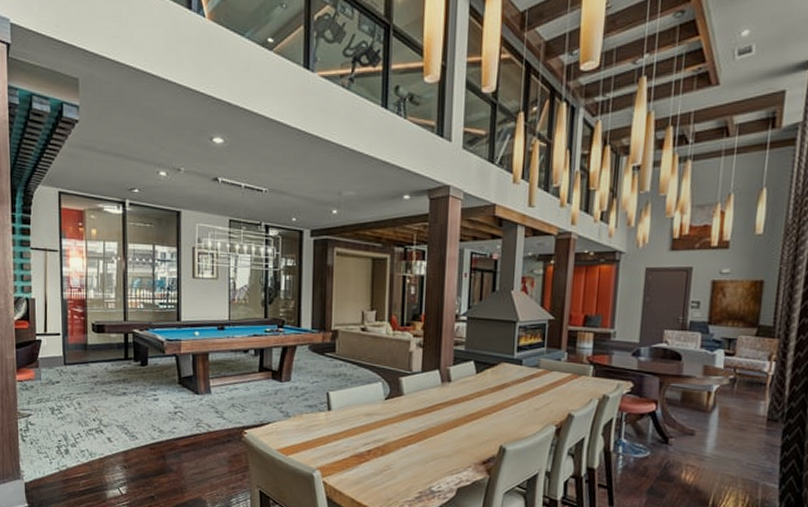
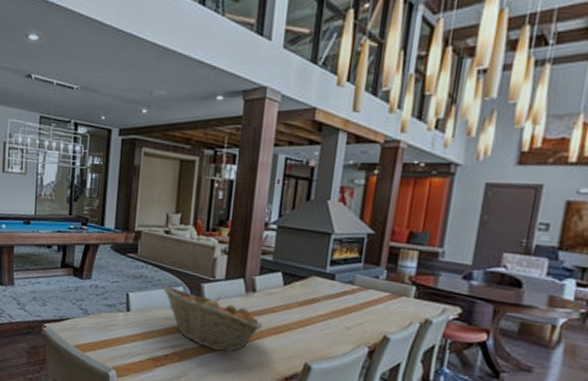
fruit basket: none [362,383,460,442] -> present [163,286,263,352]

